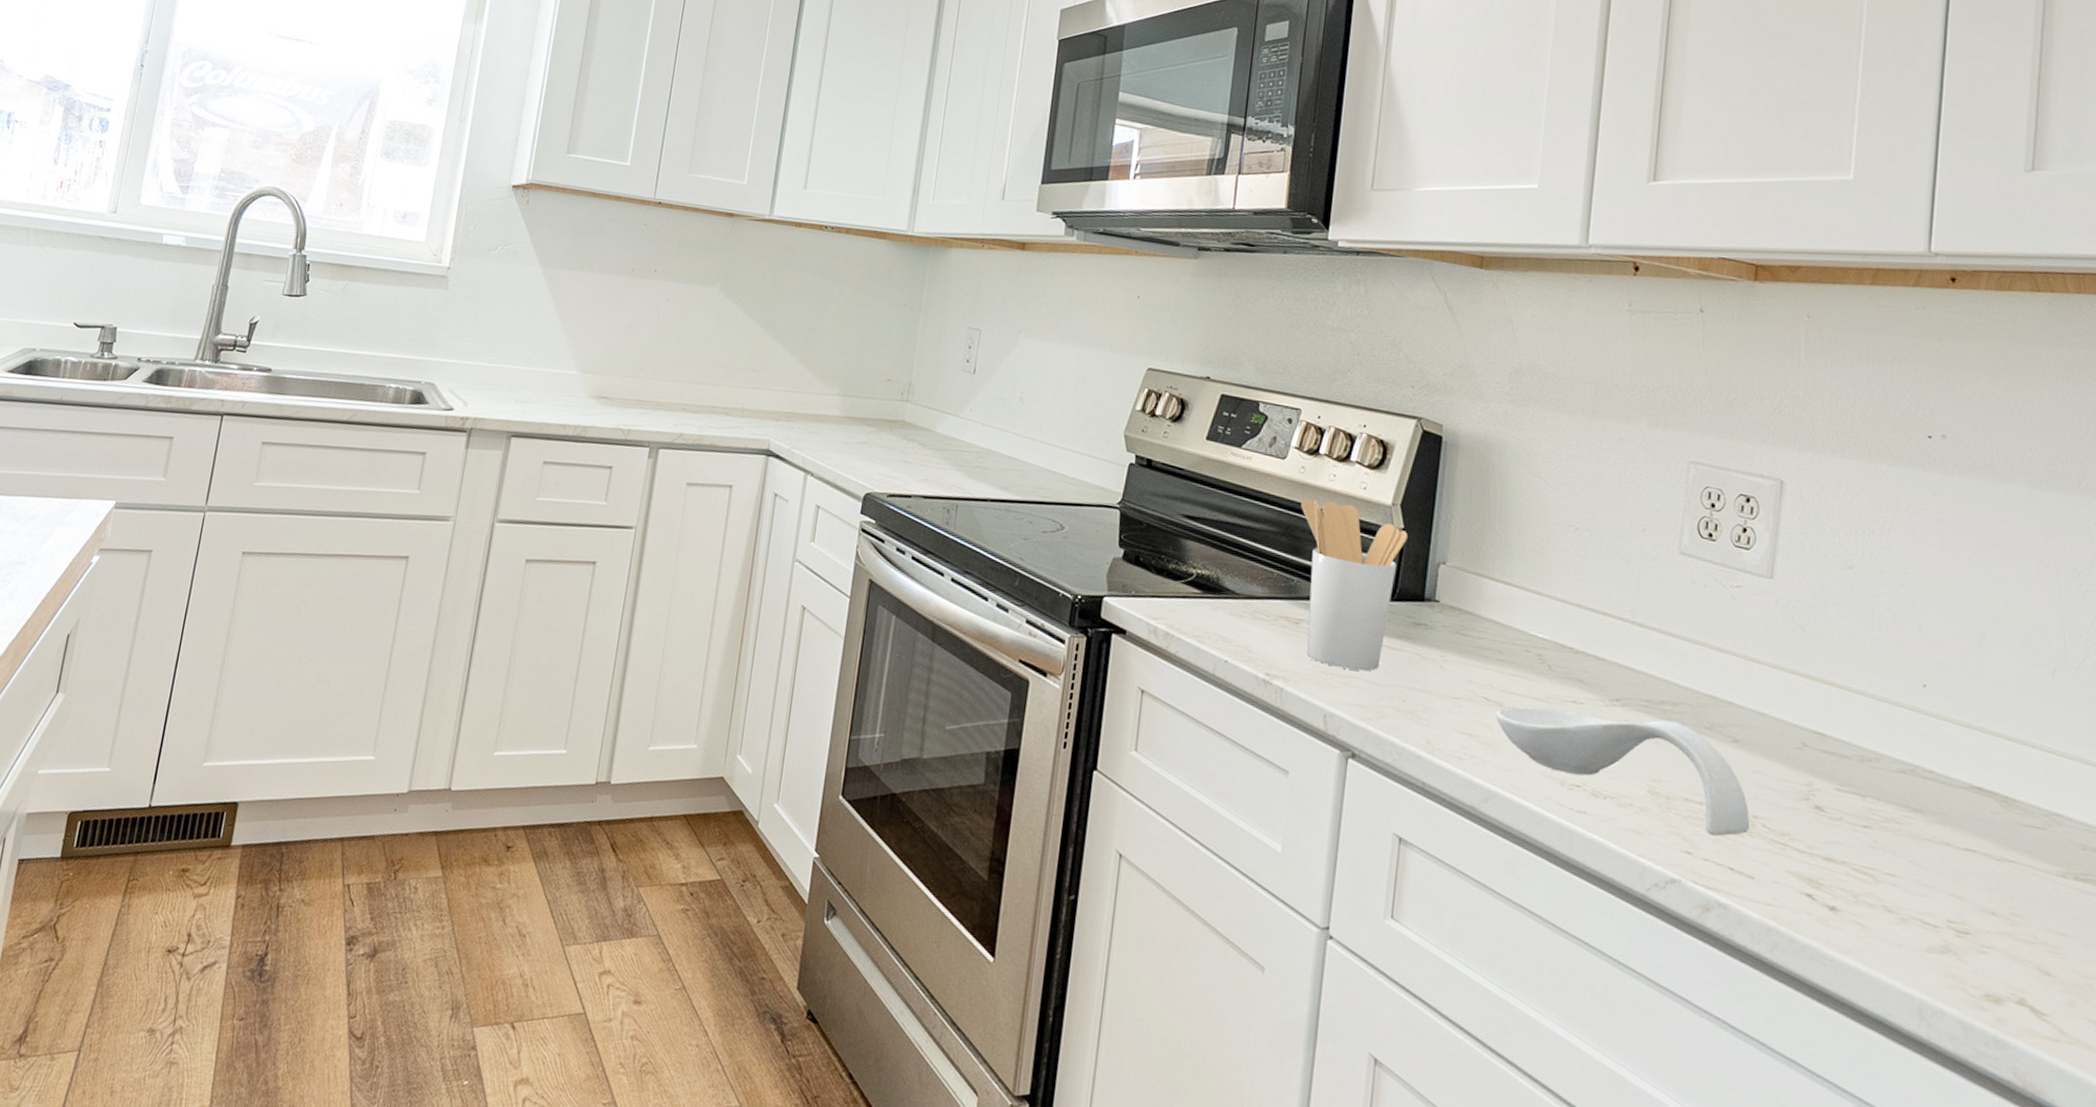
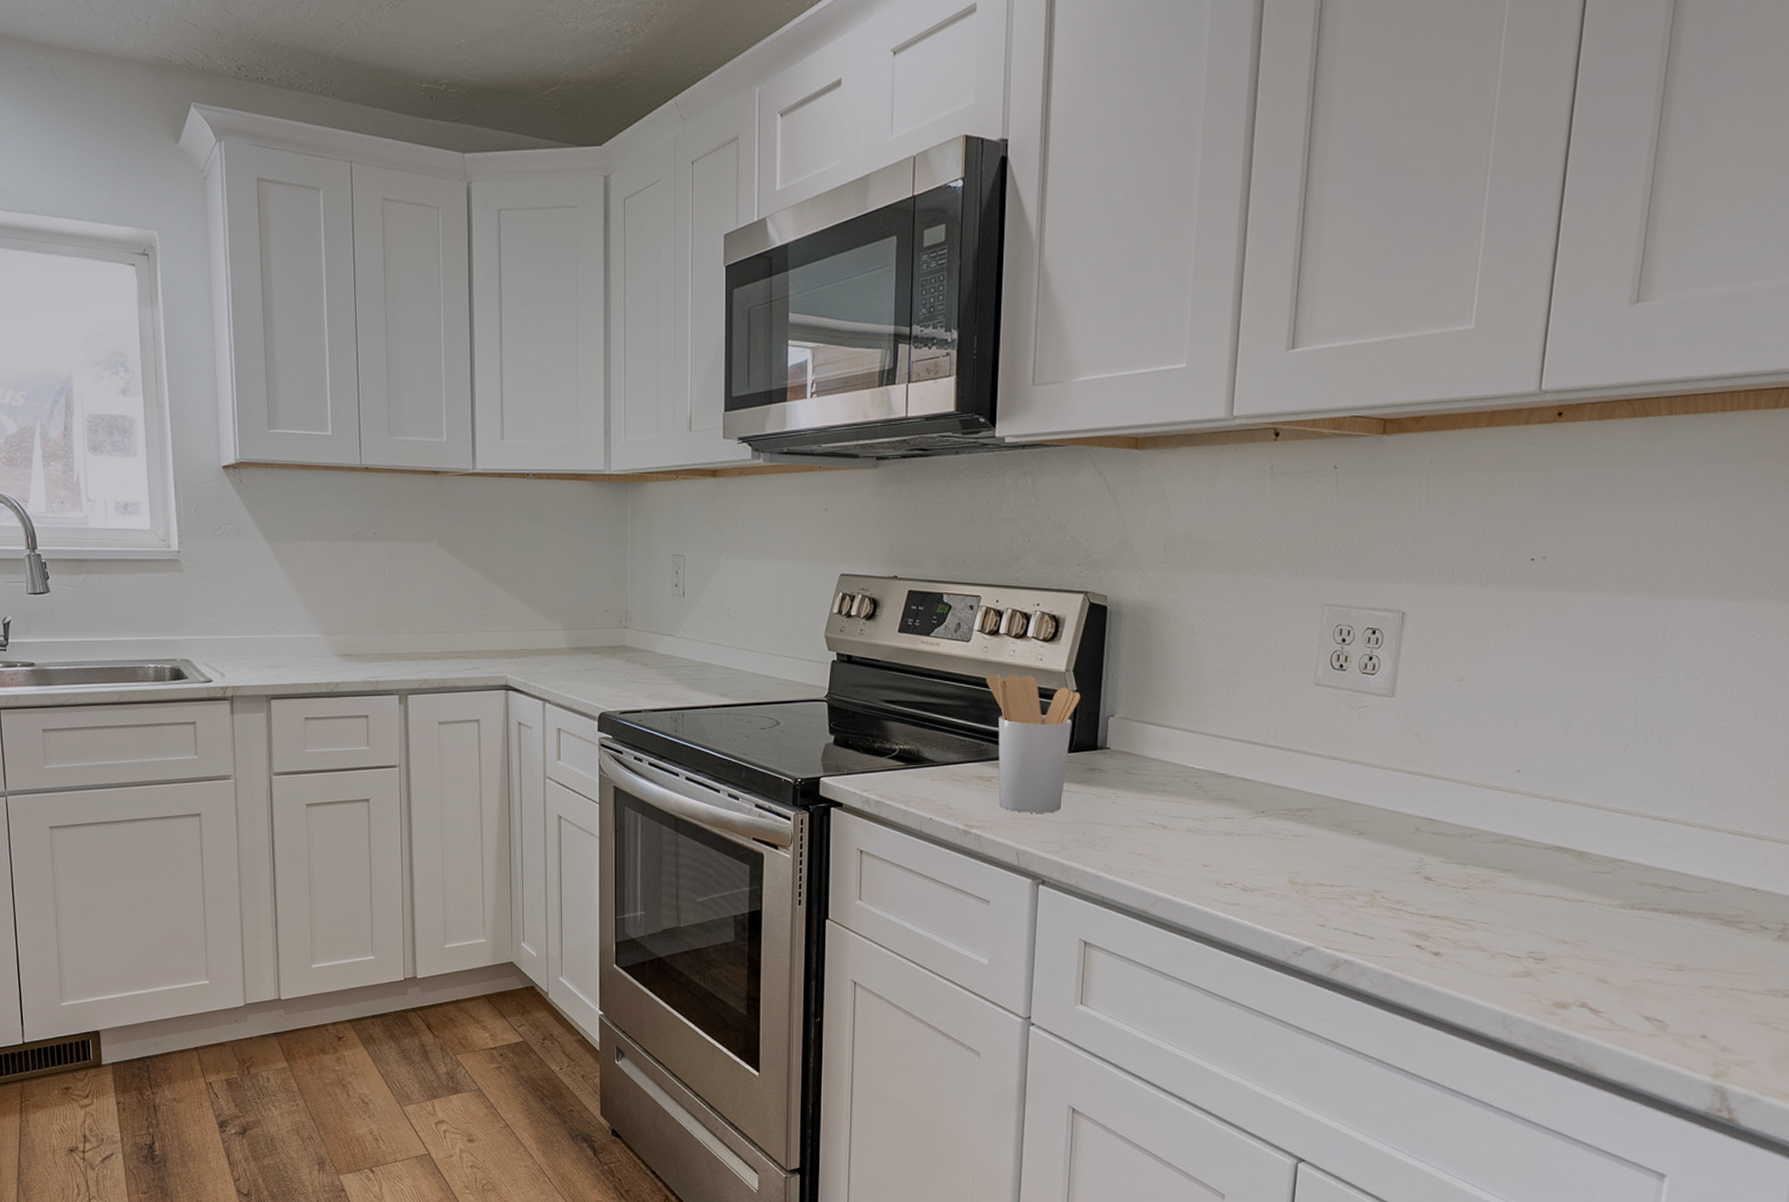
spoon rest: present [1496,706,1750,837] -> none [1161,823,1372,910]

